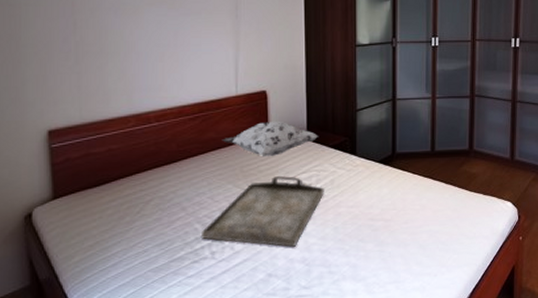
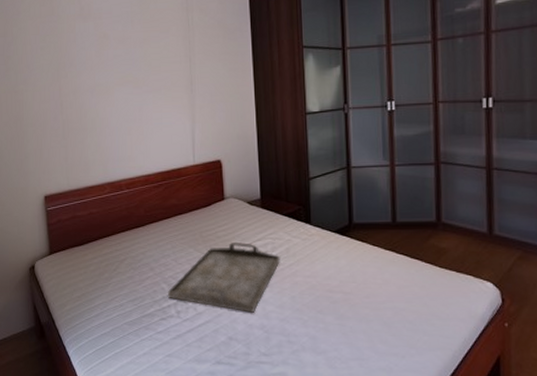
decorative pillow: present [223,120,319,158] -> none [183,188,273,224]

